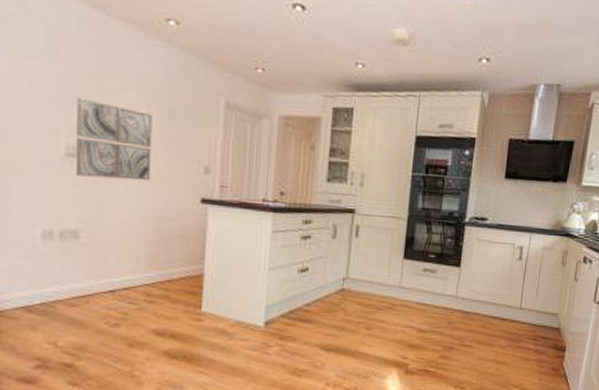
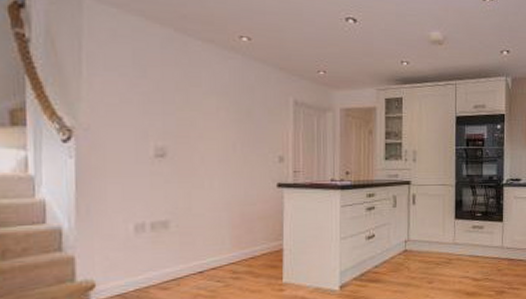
wall art: present [75,97,152,182] -> none [163,106,232,173]

